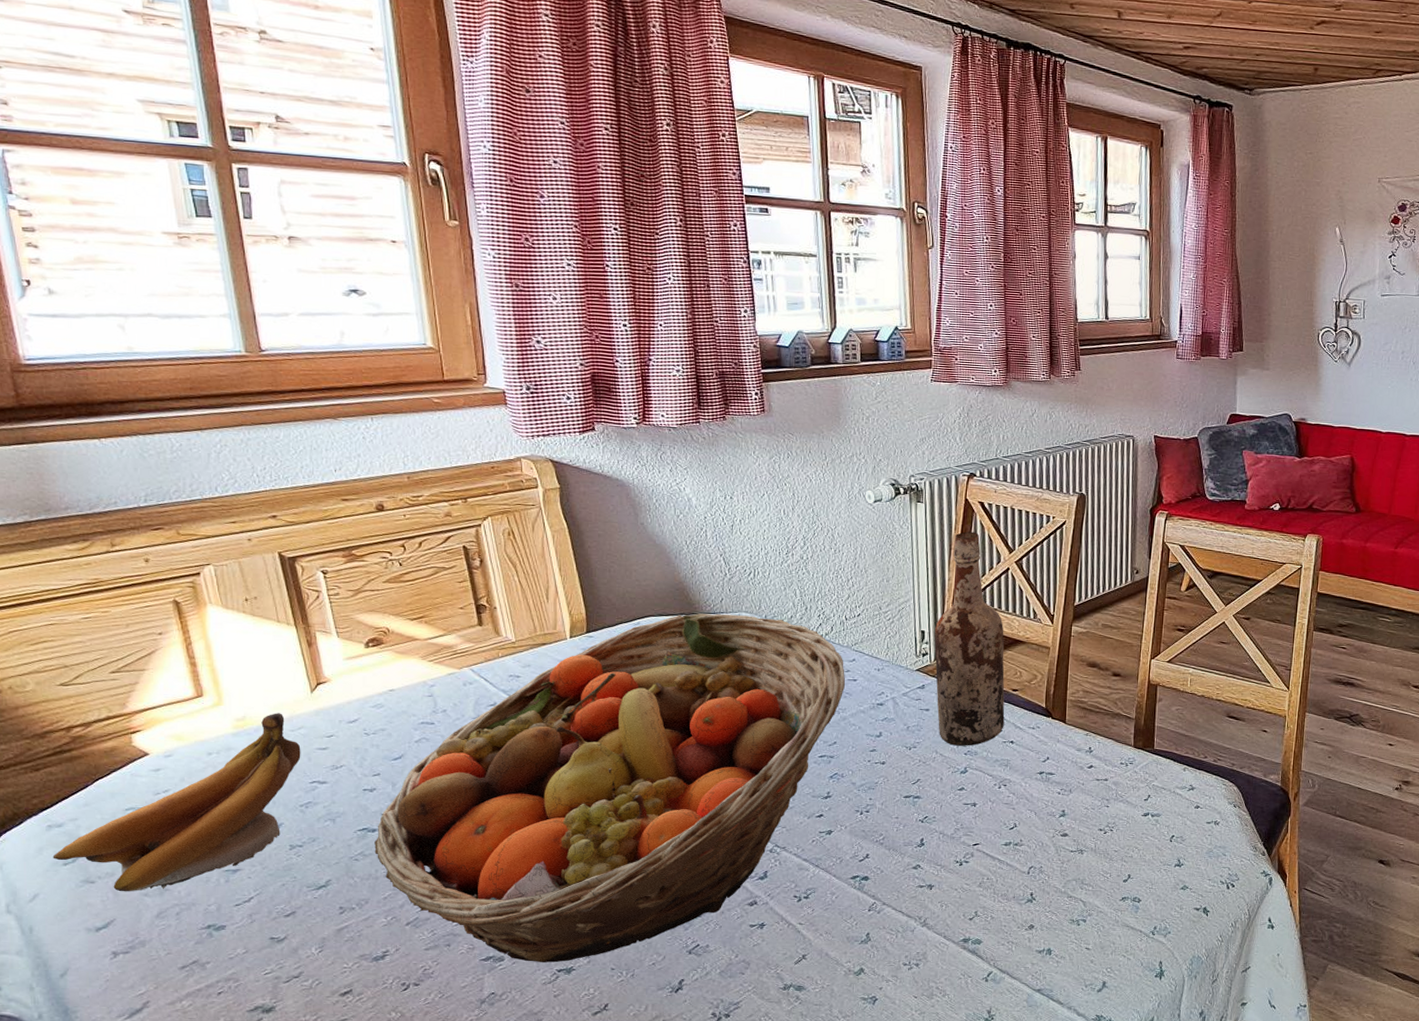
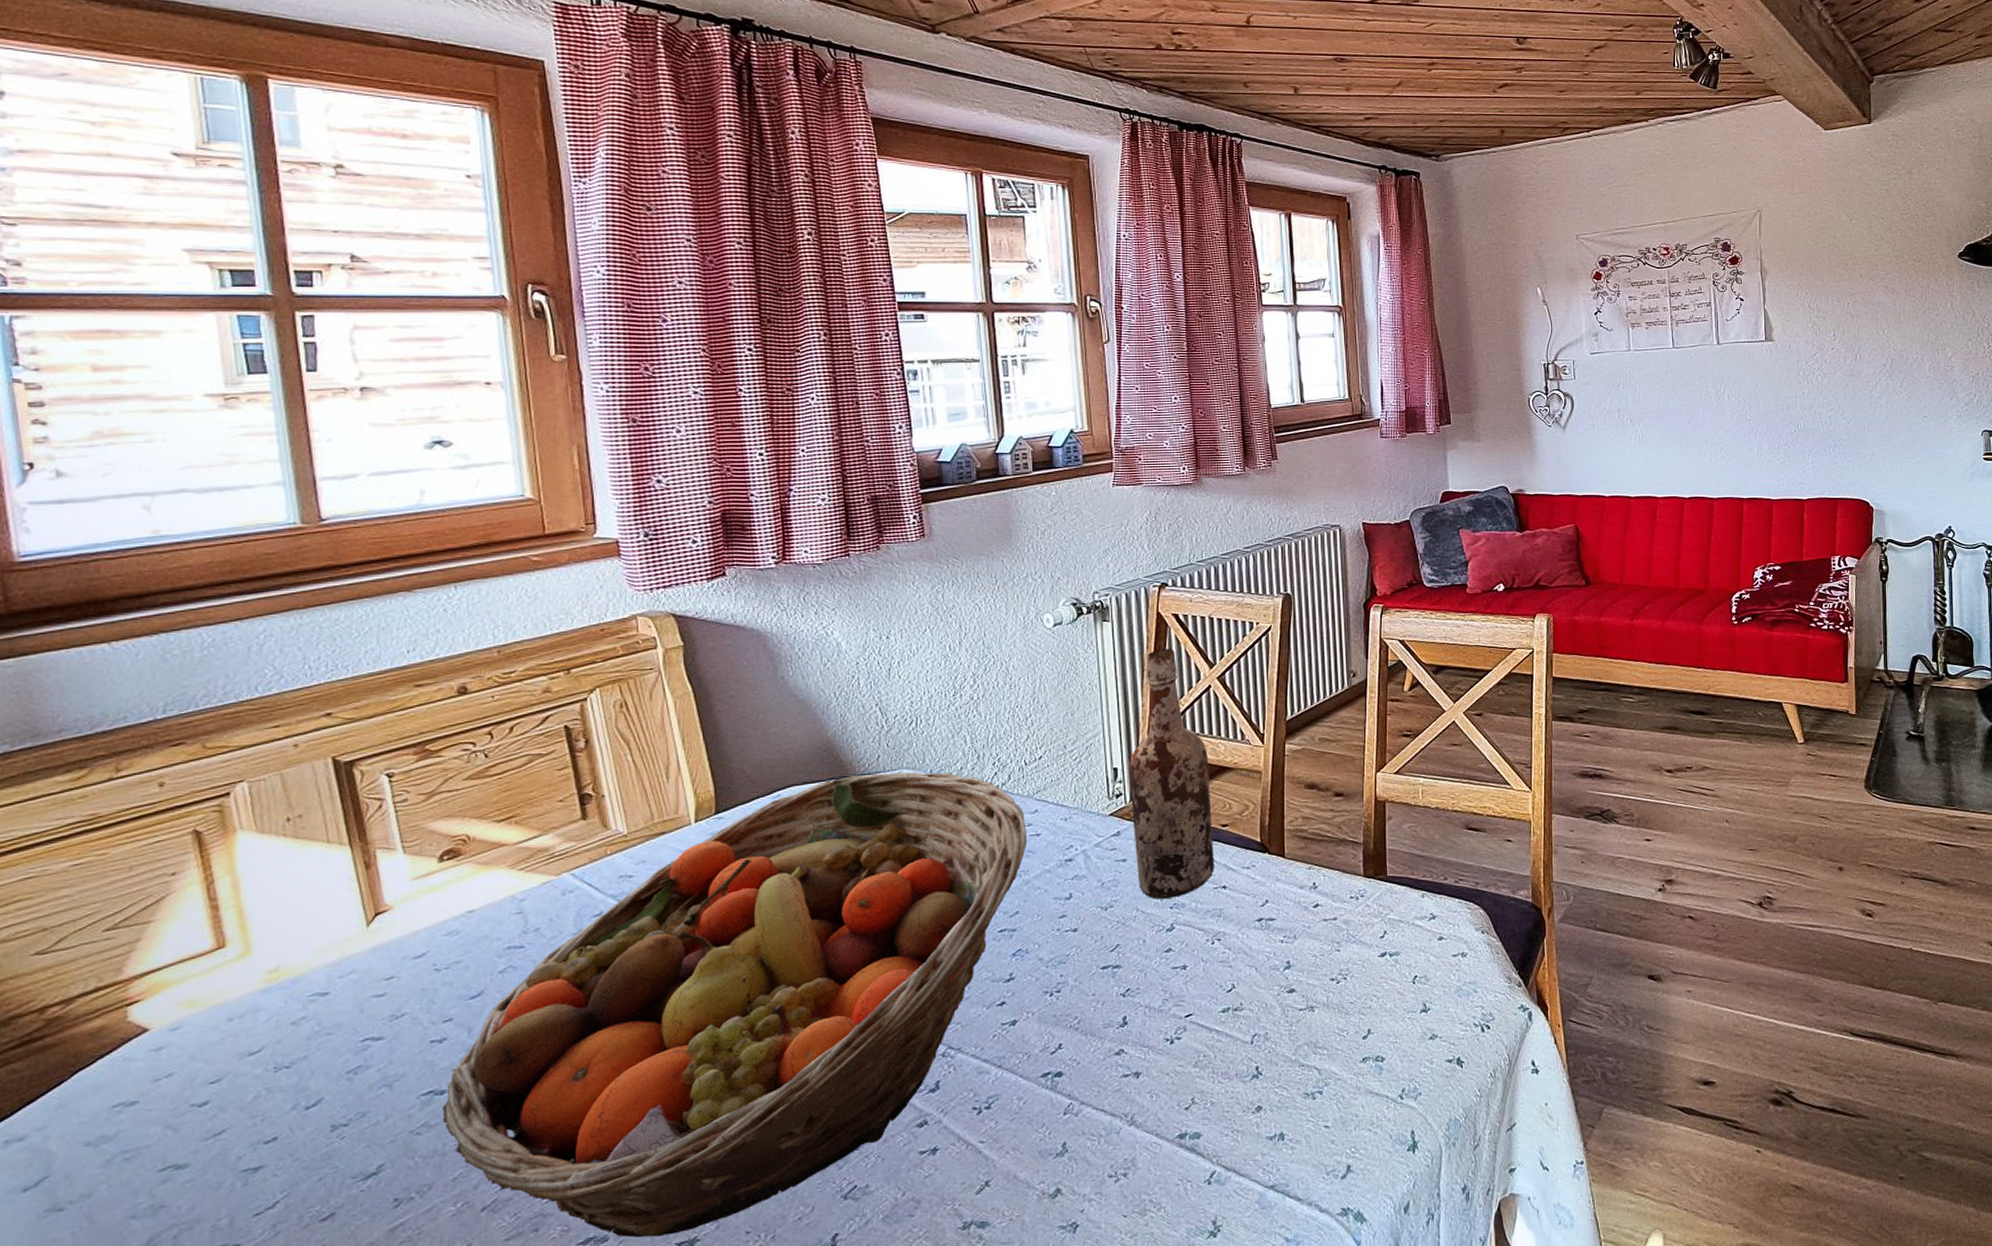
banana: present [52,713,301,892] -> none [8,956,351,1218]

